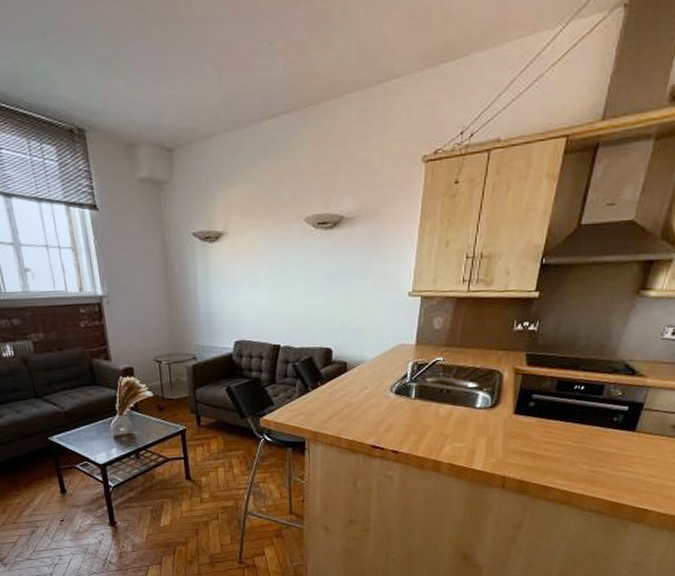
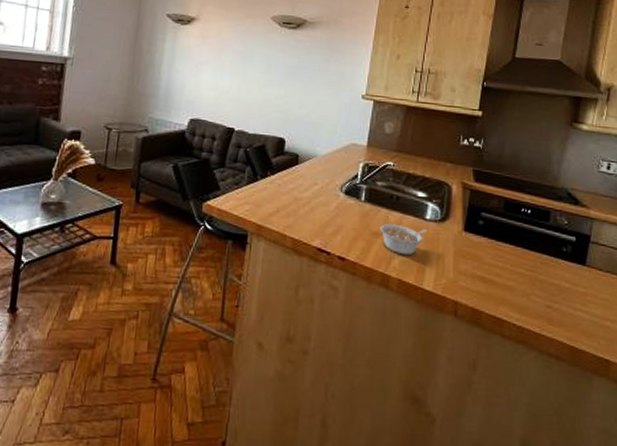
legume: none [431,415,478,443] -> present [380,223,427,256]

